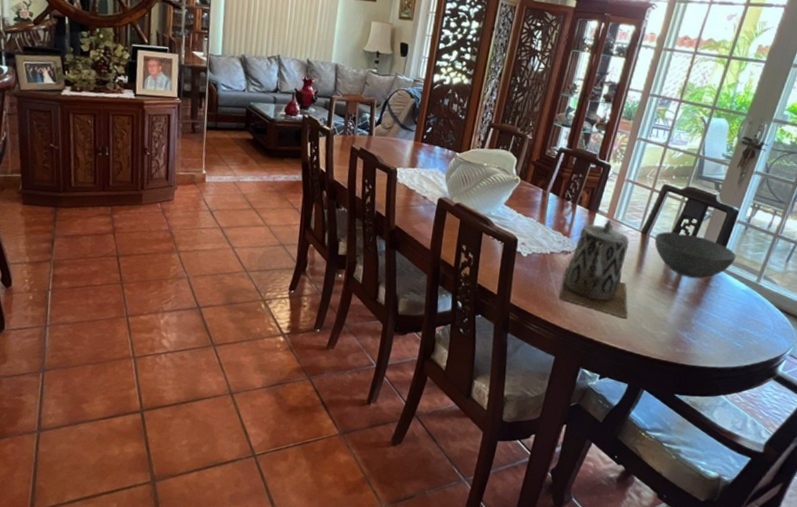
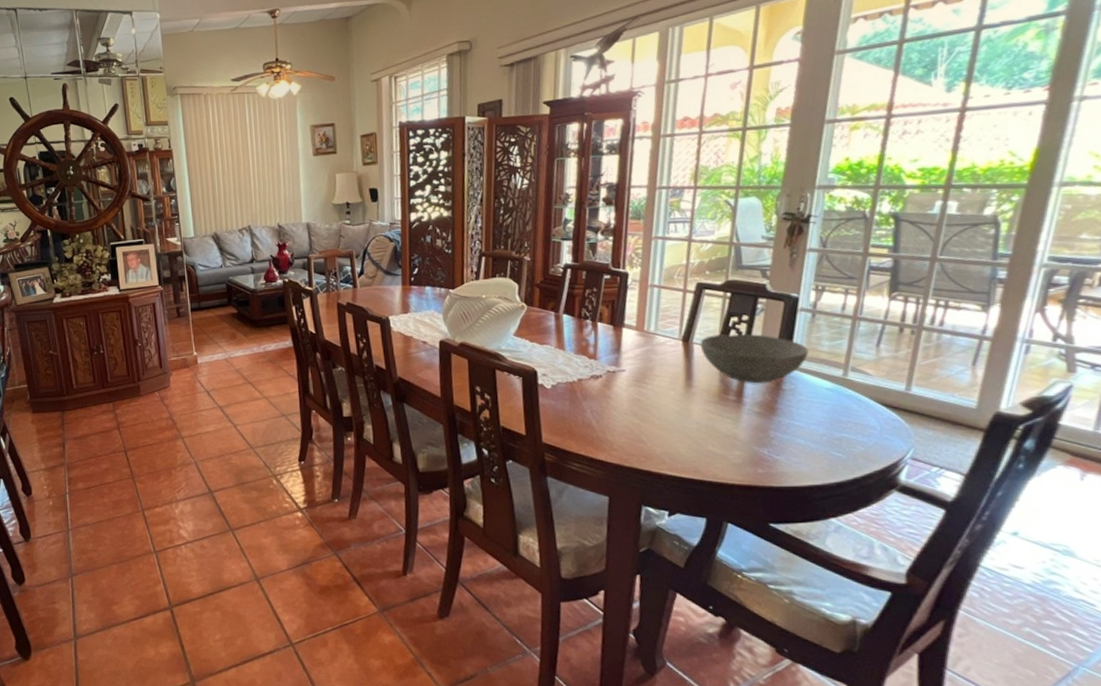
teapot: present [558,220,629,319] -> none [598,333,688,442]

